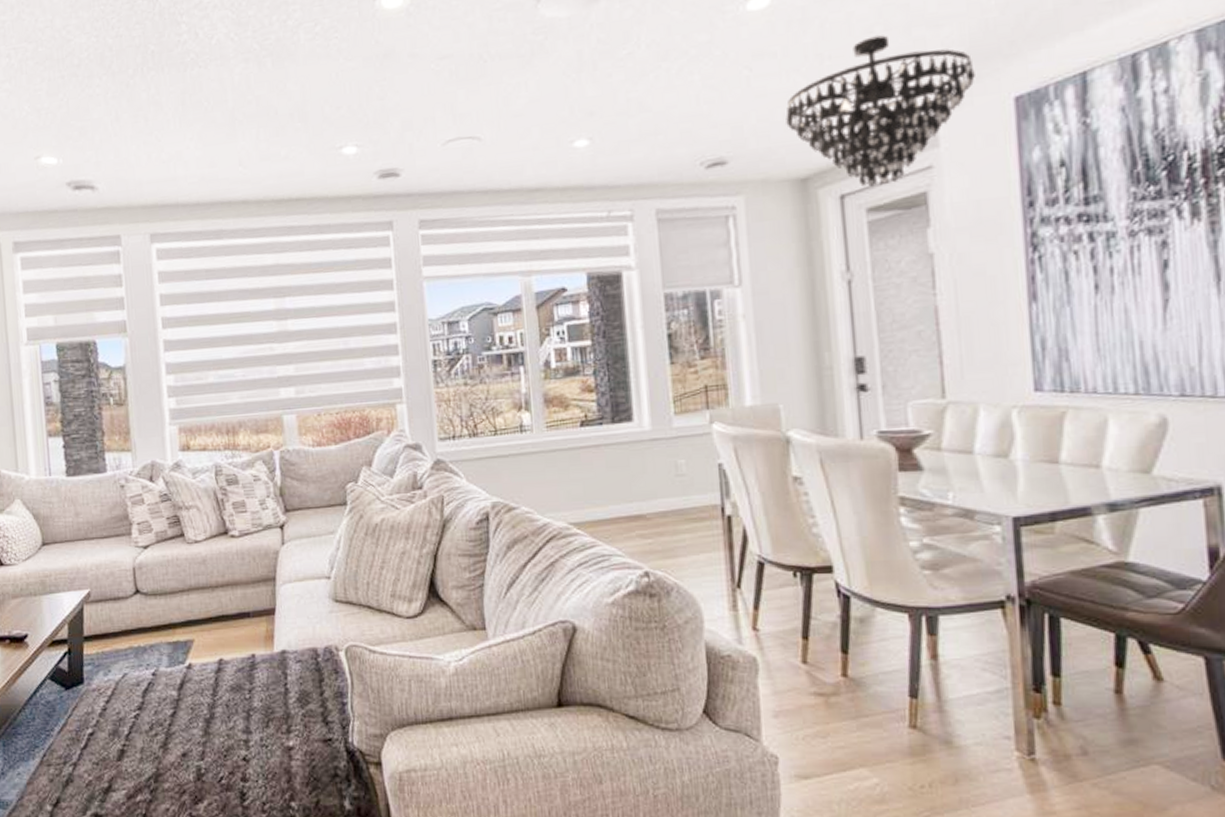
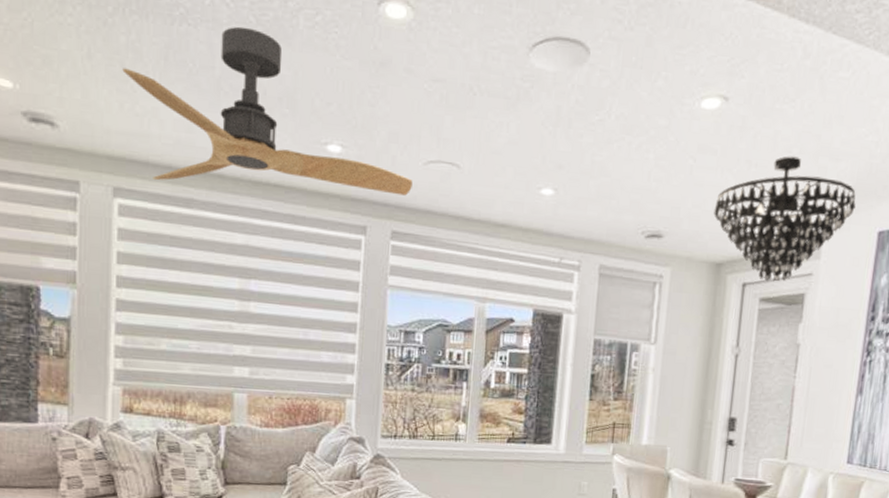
ceiling fan: none [146,55,434,219] -> present [122,26,413,196]

